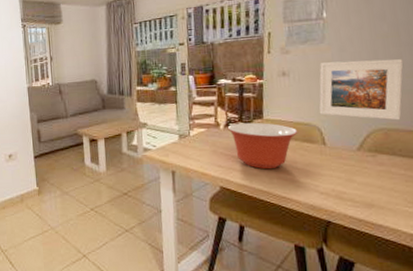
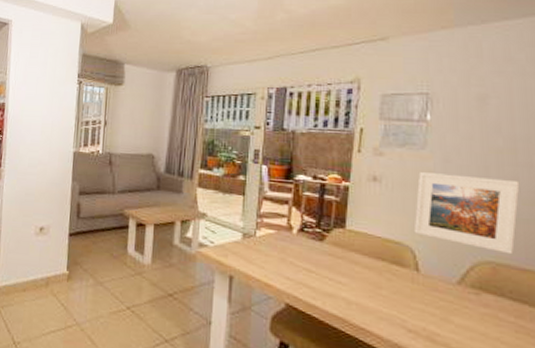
mixing bowl: present [227,122,298,170] -> none [301,229,387,292]

